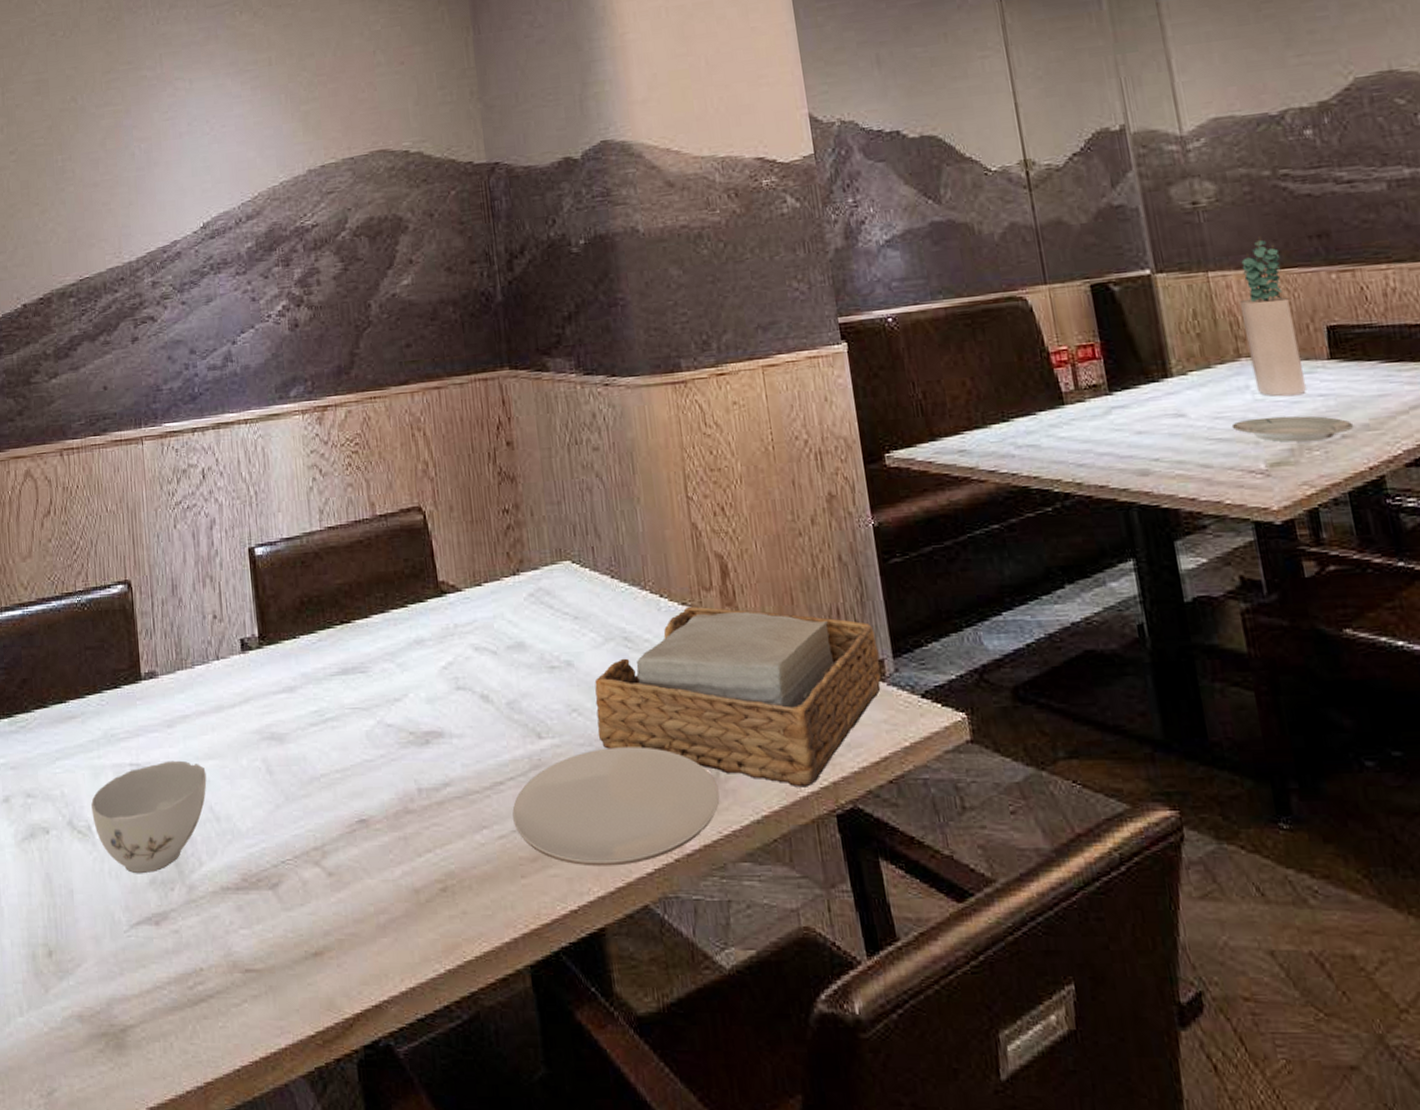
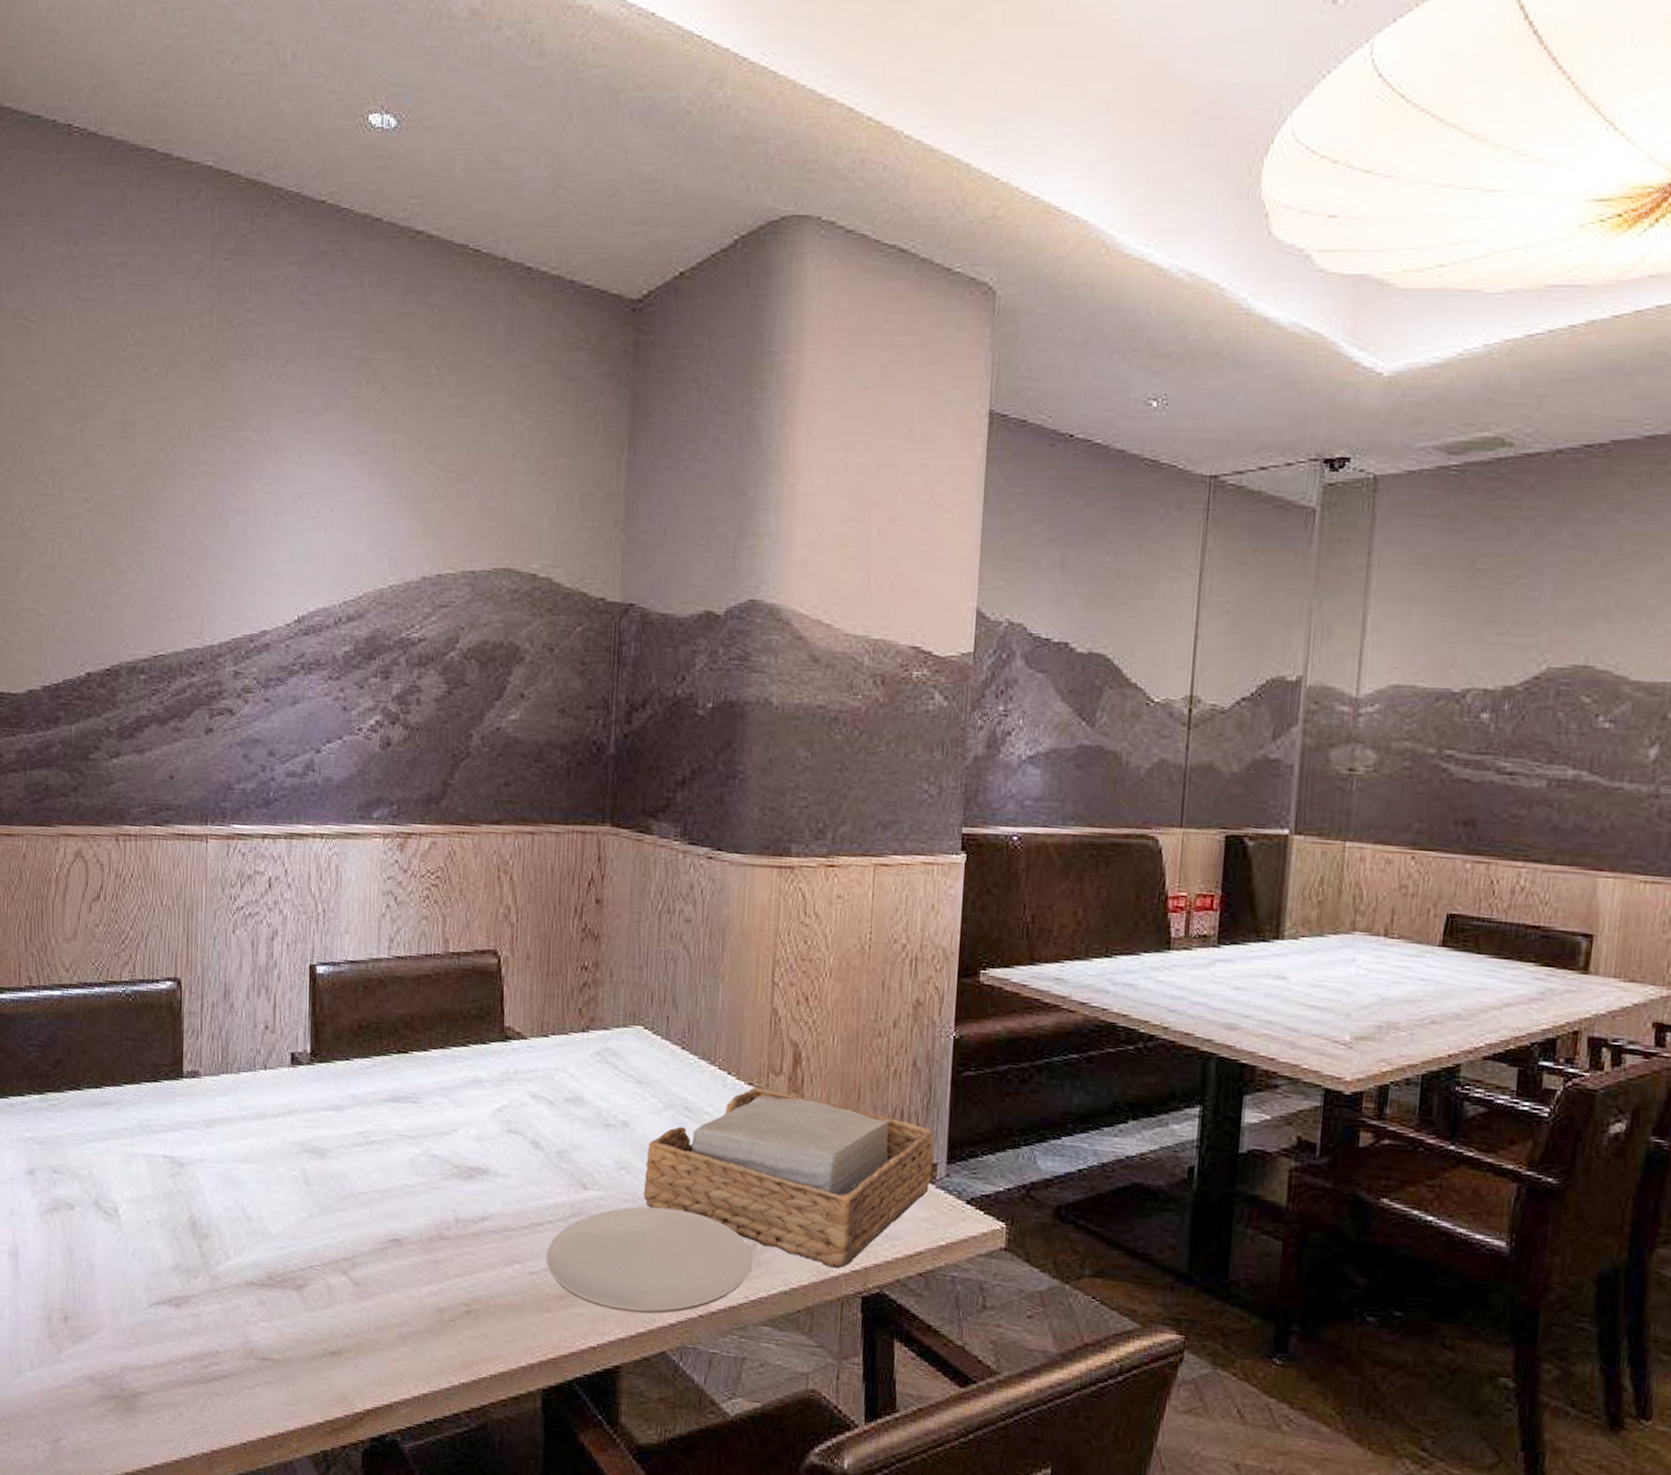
teacup: present [91,760,207,874] -> none [120,1158,242,1259]
plate: present [1231,416,1355,443] -> none [1328,991,1446,1023]
vase: present [1239,236,1307,397] -> none [1362,814,1422,977]

